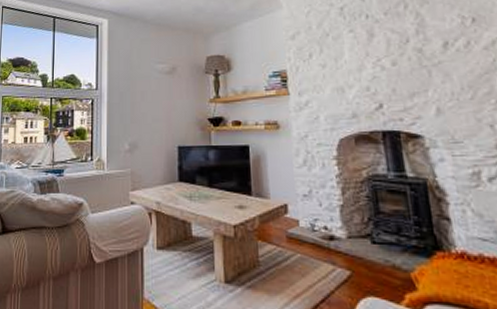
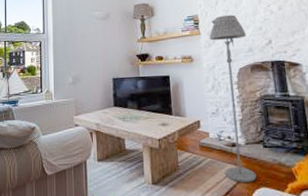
floor lamp: none [300,70,363,288] -> present [209,14,257,182]

